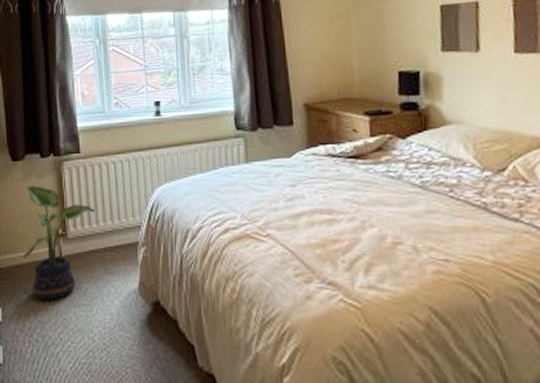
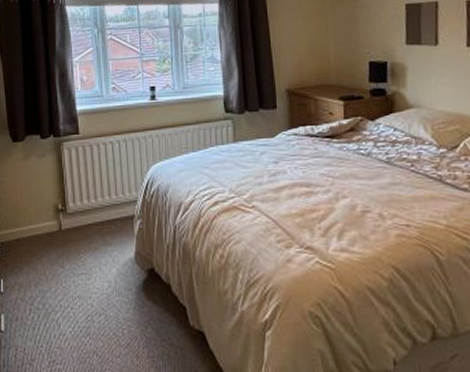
potted plant: present [23,185,94,301] -> none [24,165,93,271]

